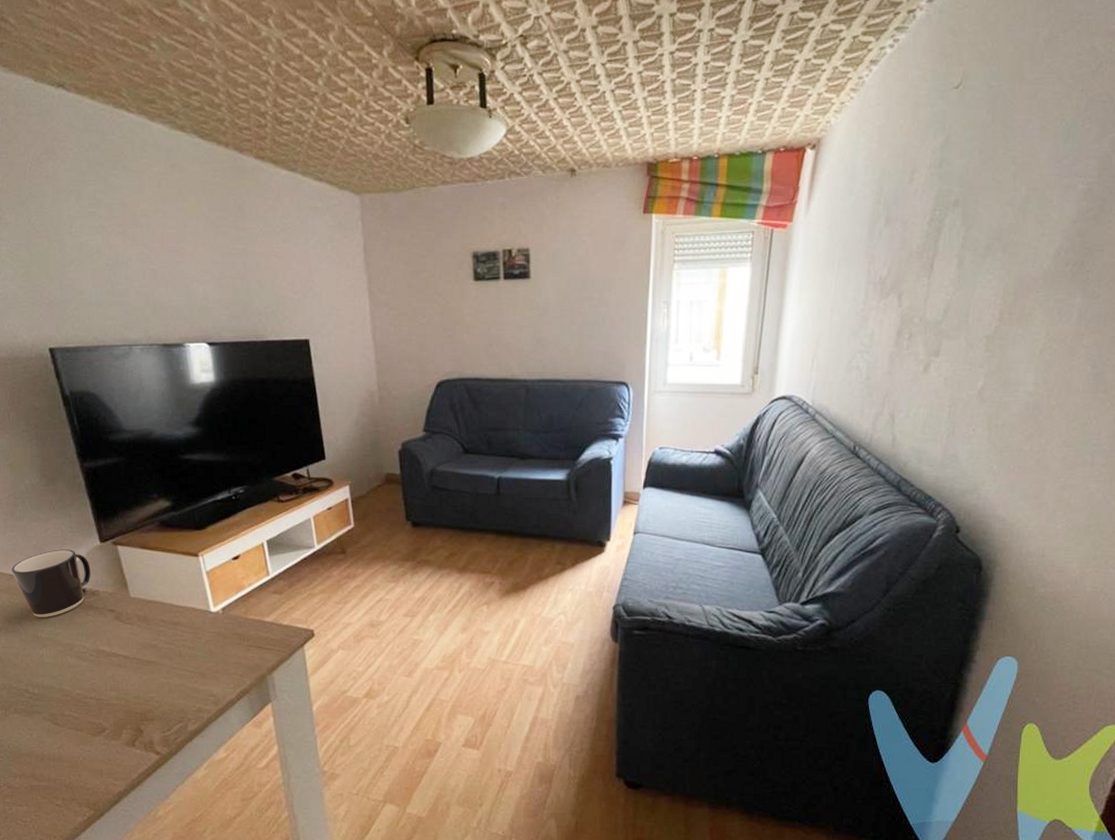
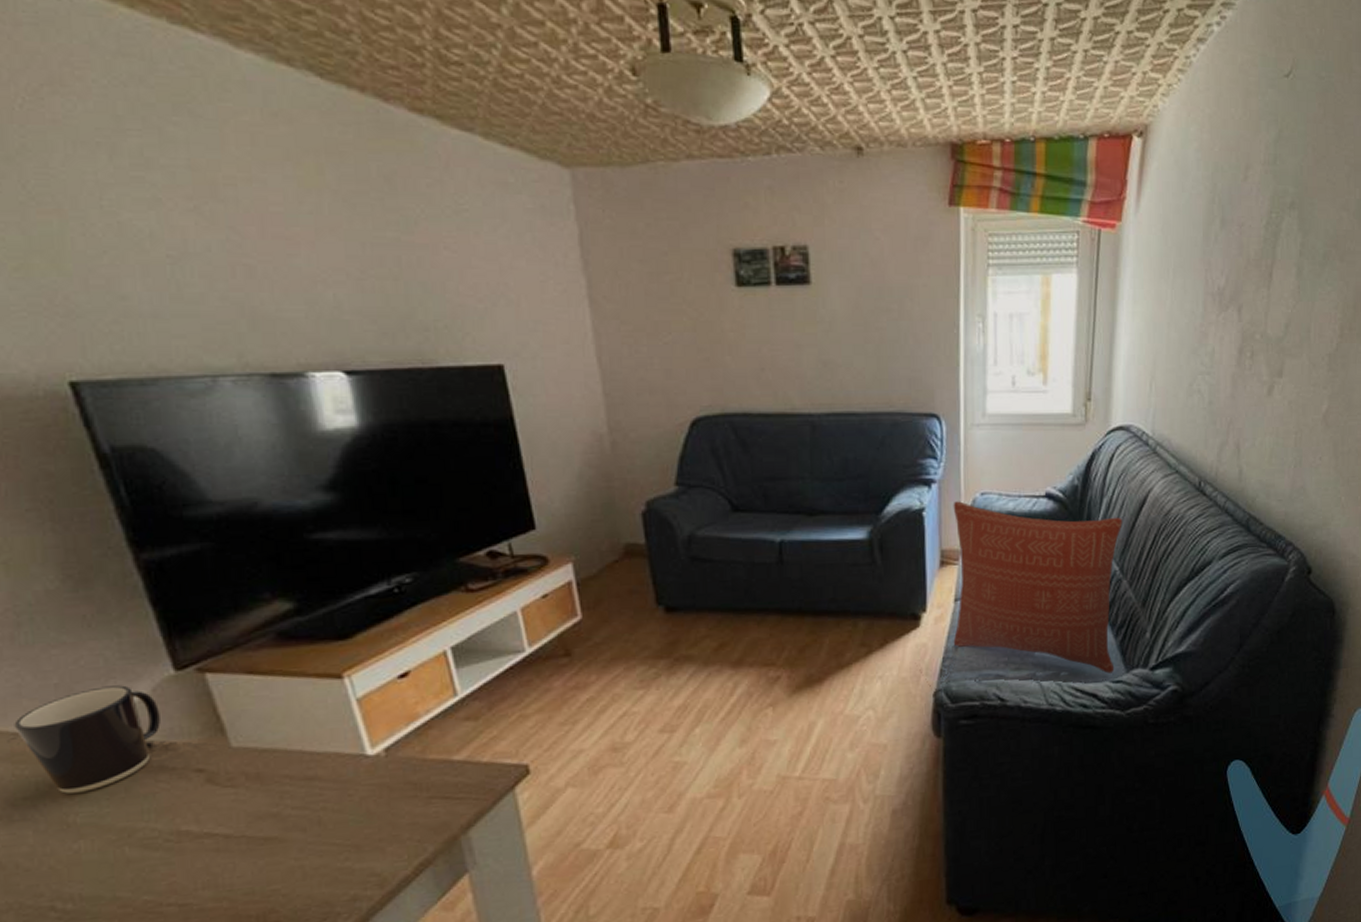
pillow: none [631,453,782,604] -> present [953,501,1123,674]

